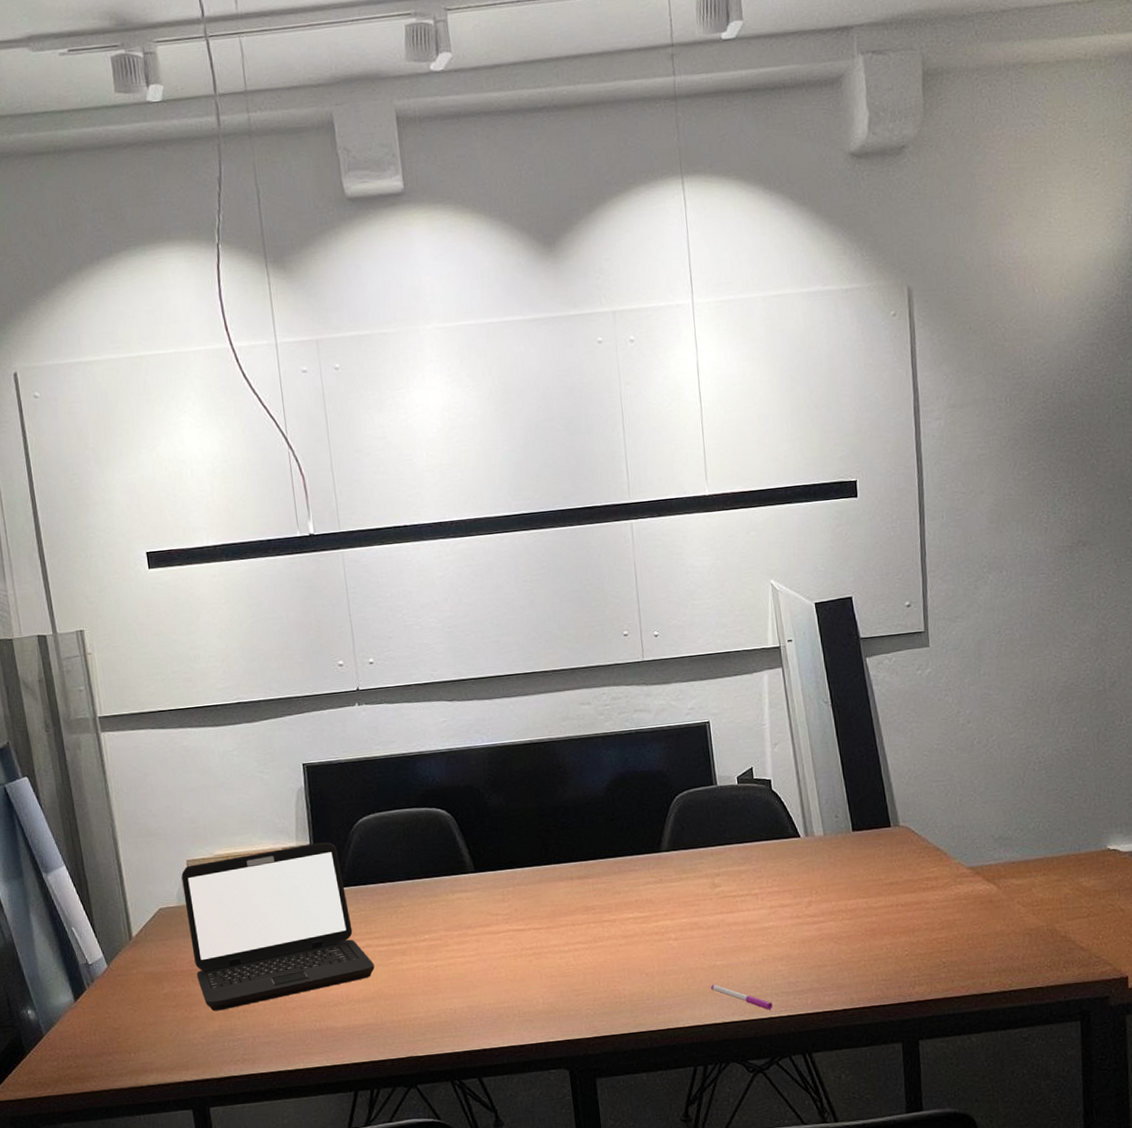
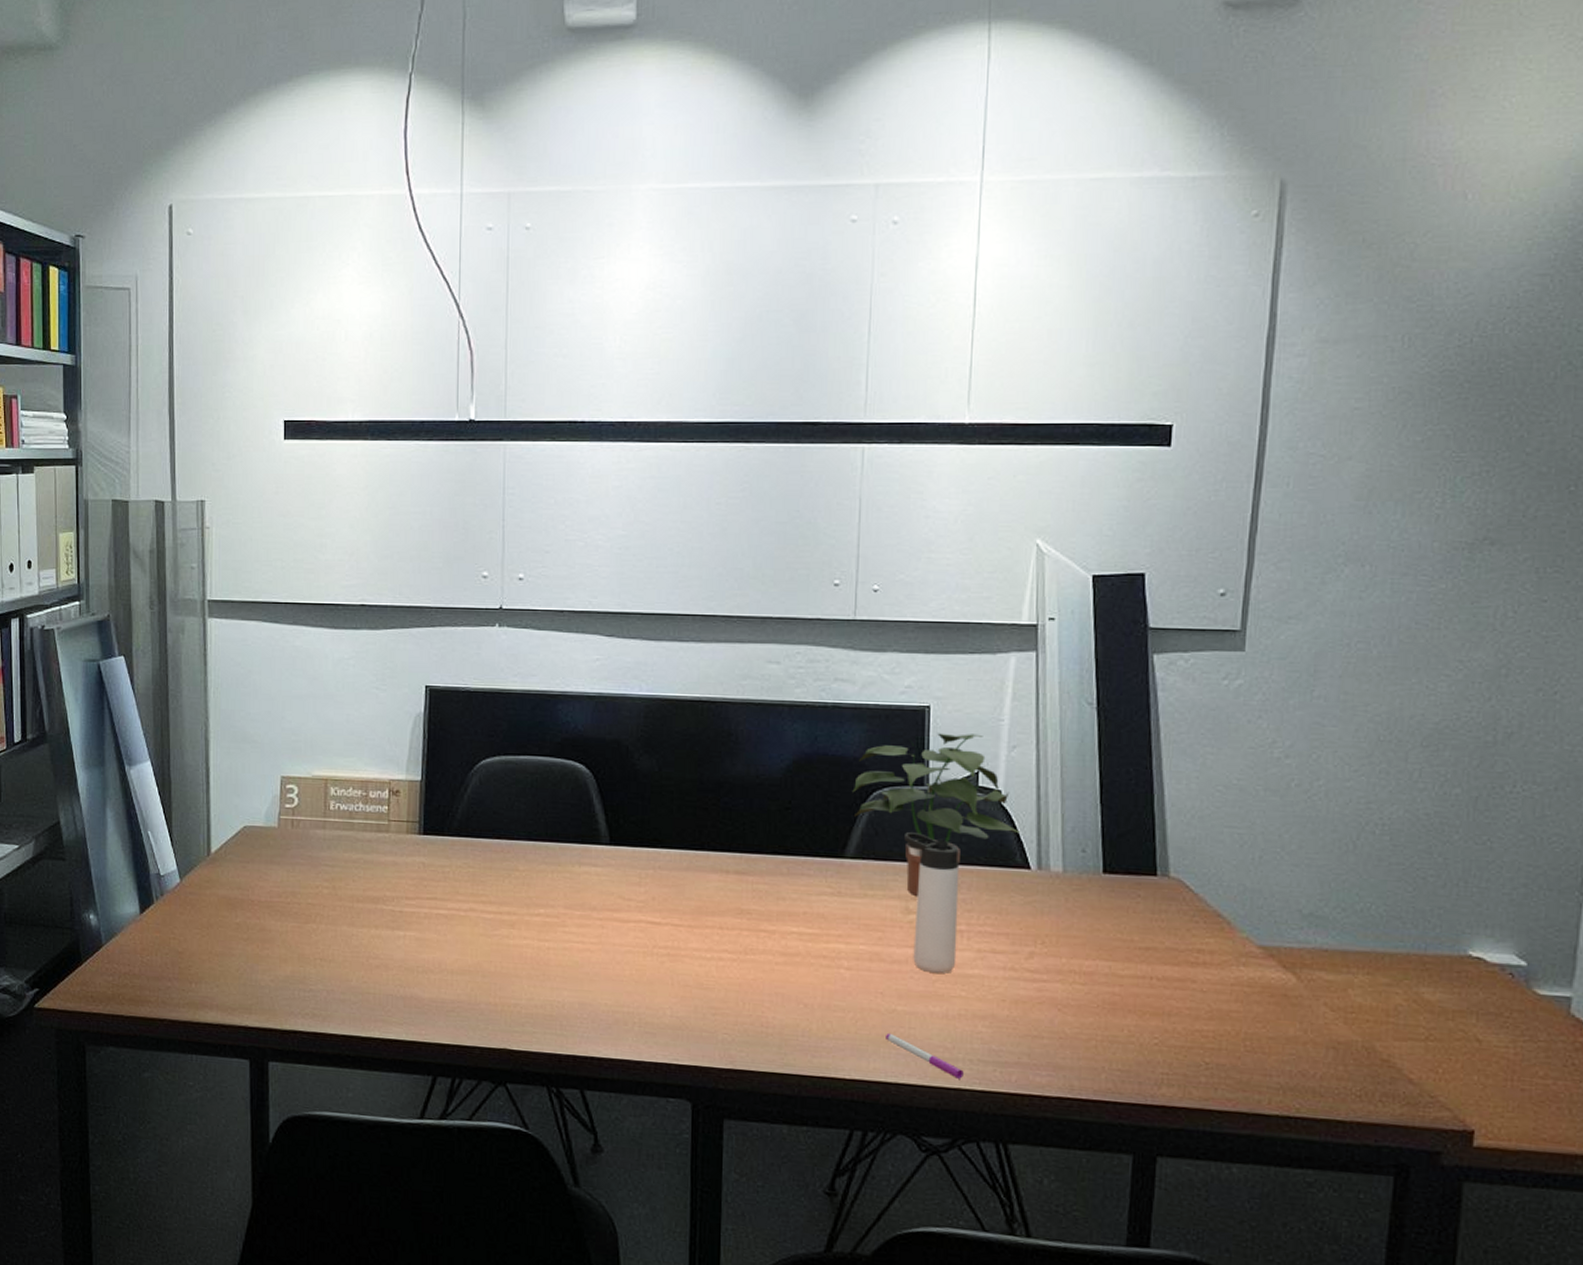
laptop: present [181,842,375,1011] -> none [273,779,476,954]
potted plant: none [660,738,790,874] -> present [852,733,1021,897]
thermos bottle: none [704,823,756,931] -> present [904,832,960,974]

